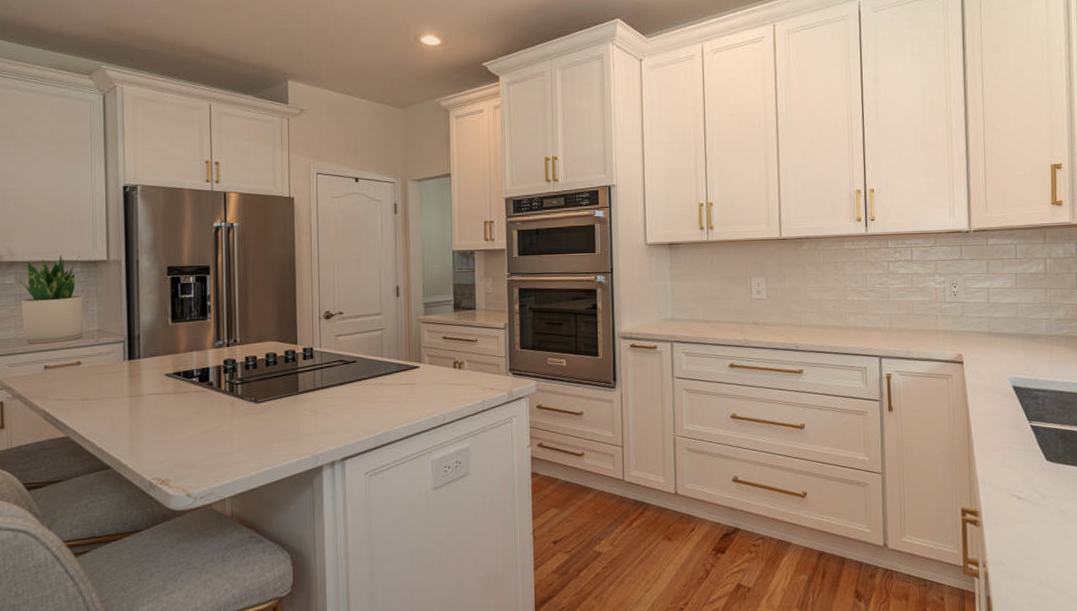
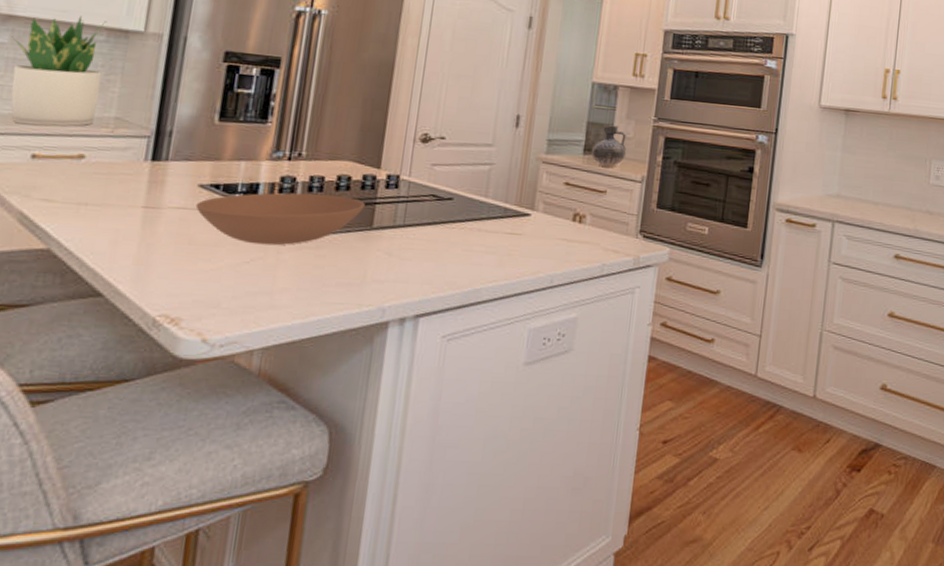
bowl: none [165,370,290,416] -> present [195,192,365,246]
ceramic jug: none [461,284,489,320] -> present [591,124,627,167]

